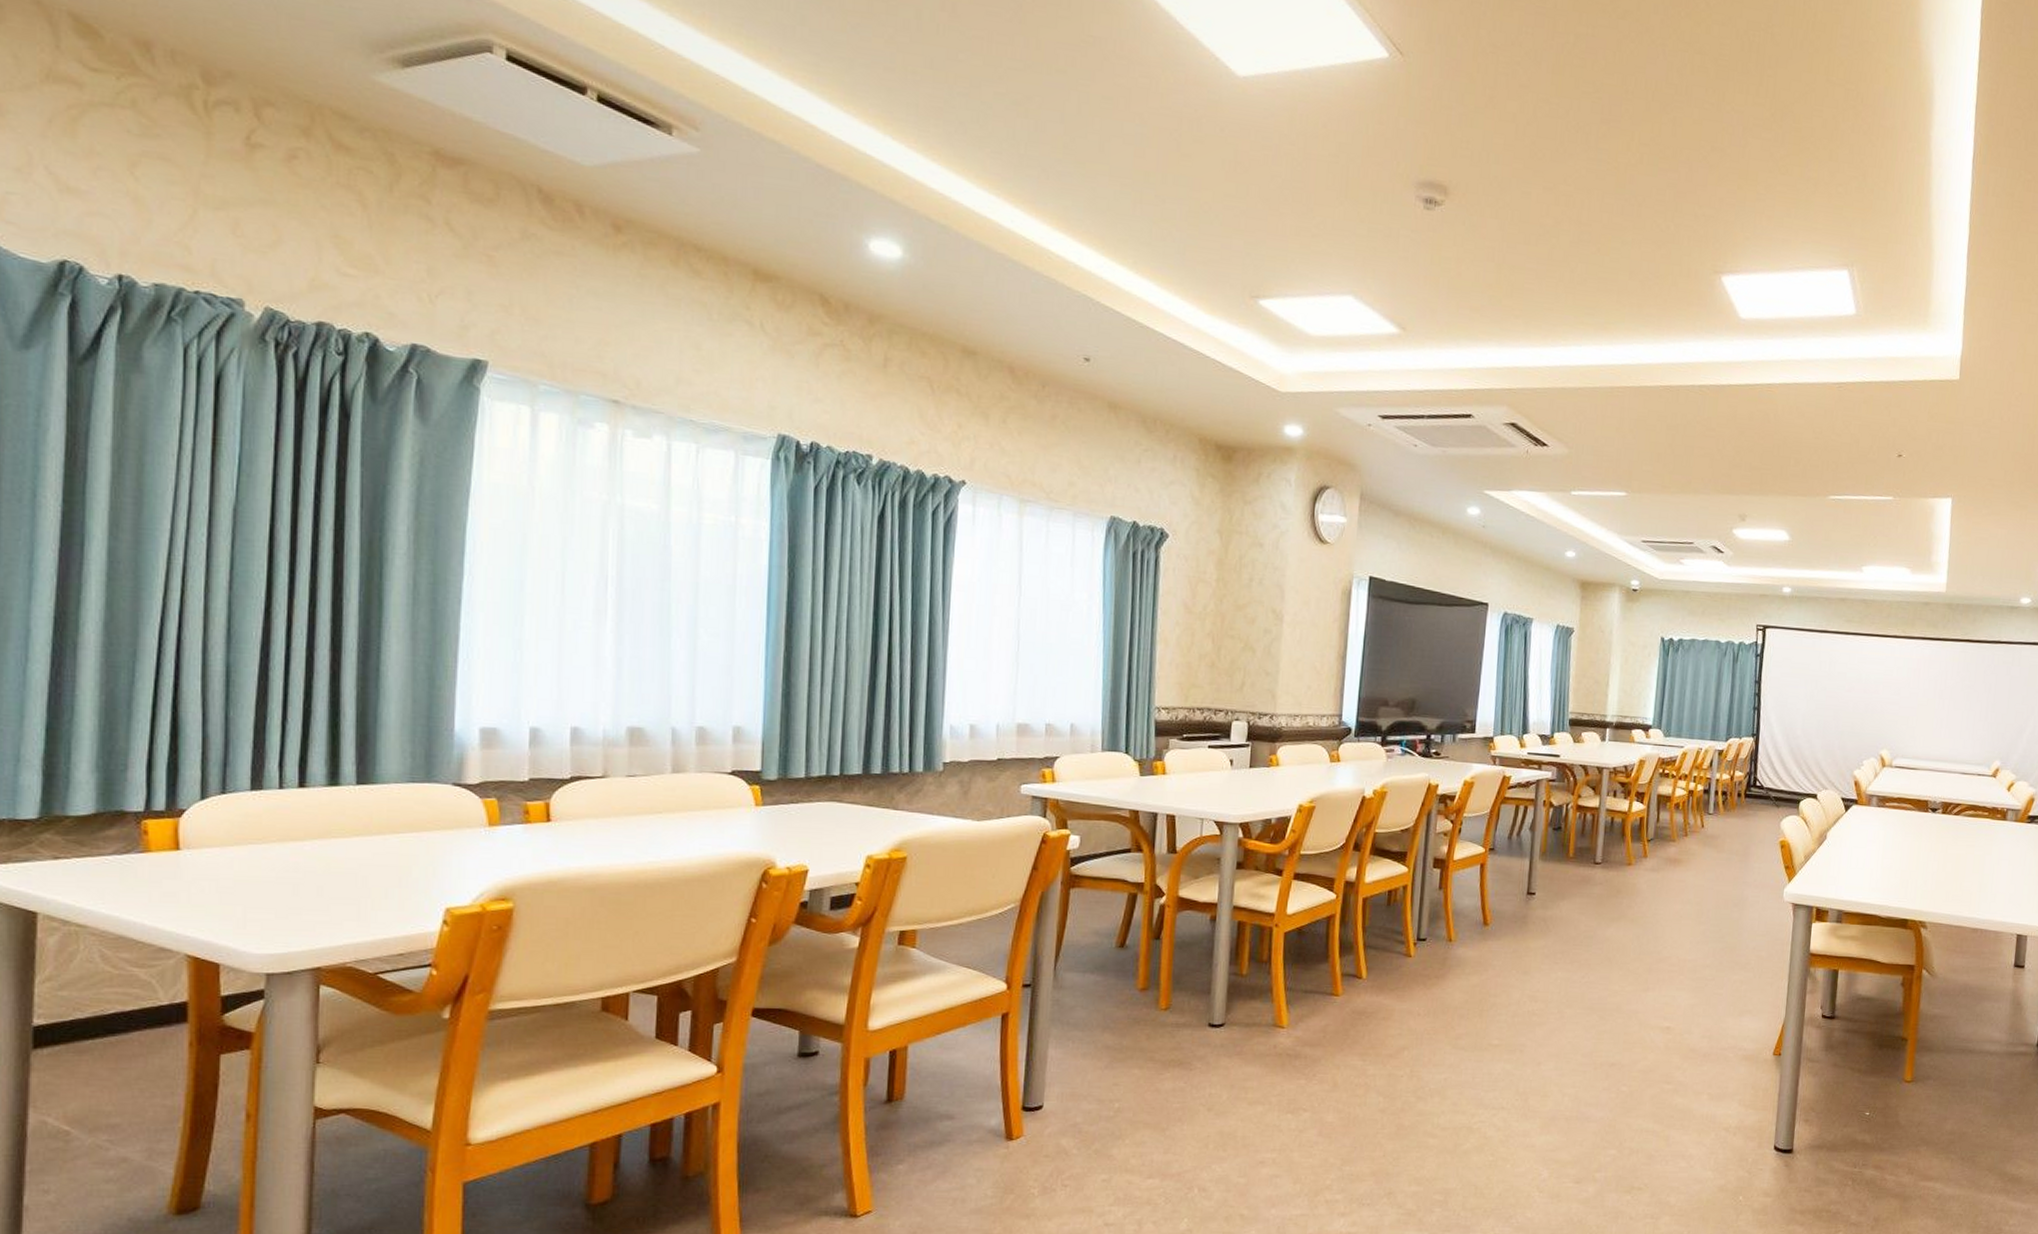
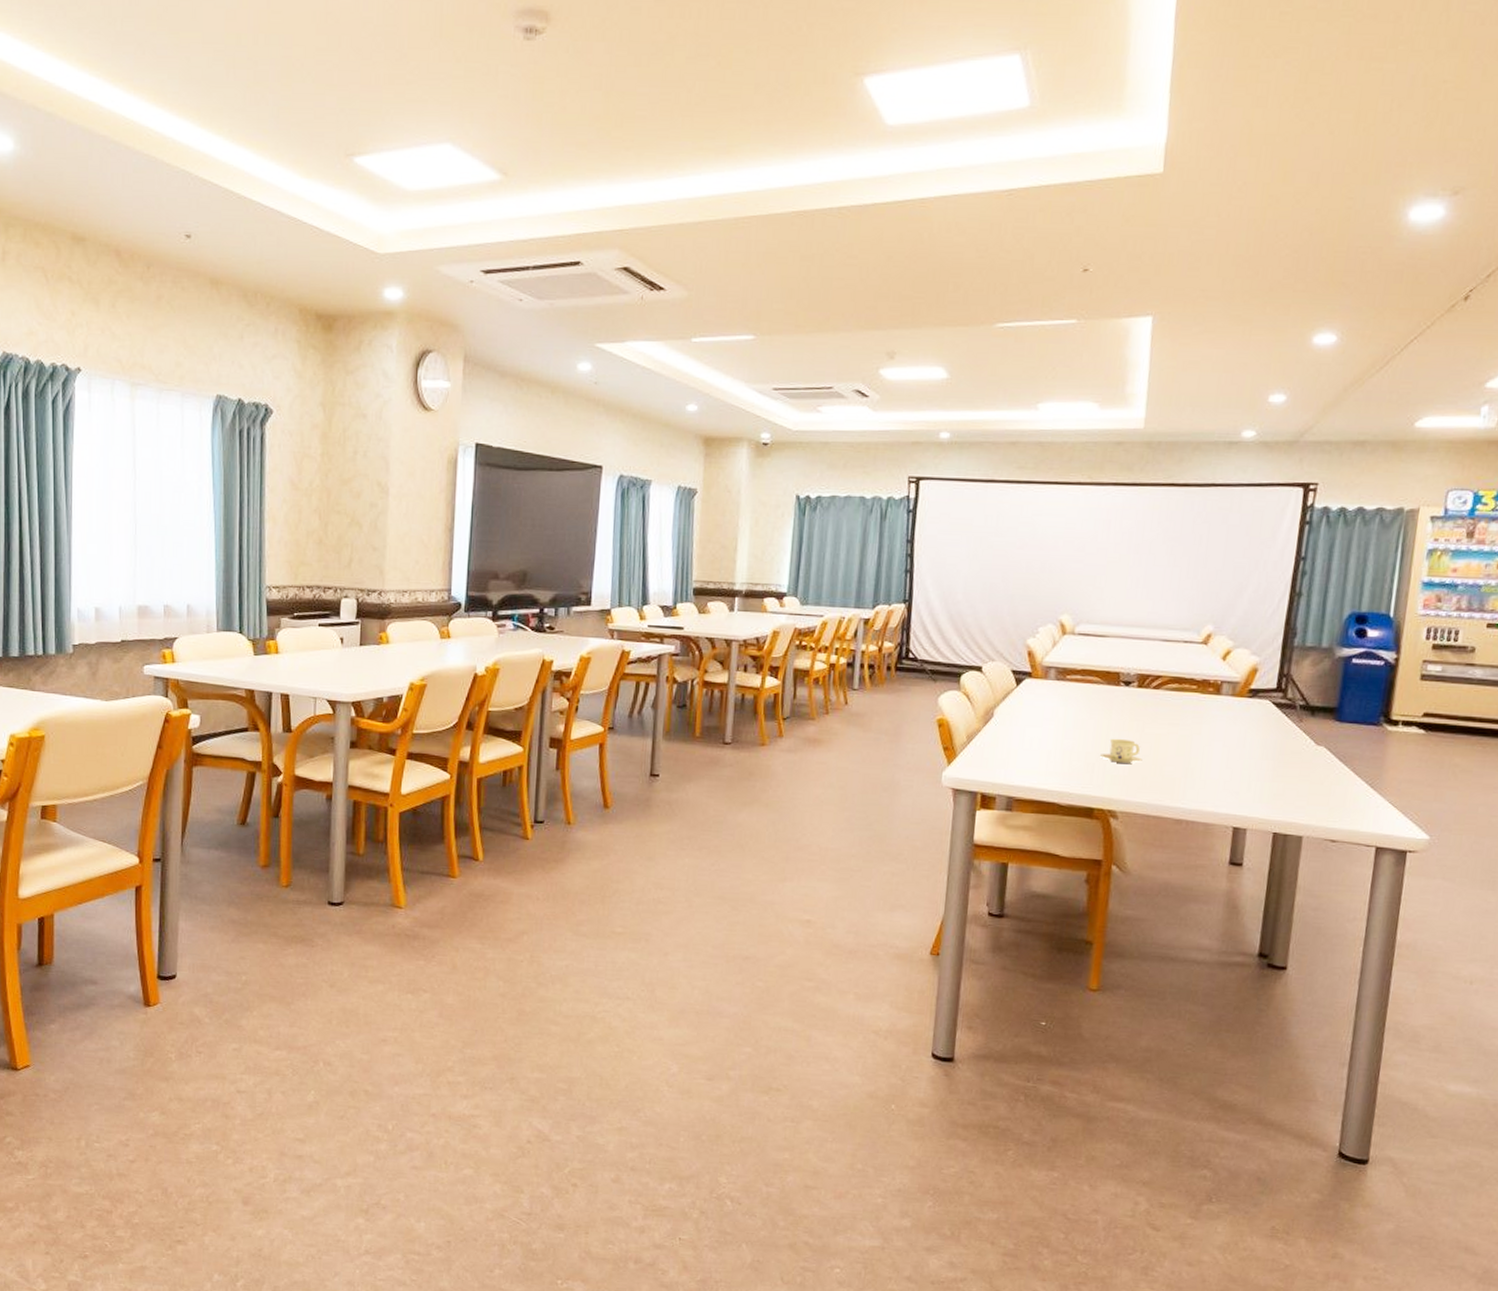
cup and saucer: none [1912,858,1946,880] -> present [1099,738,1143,763]

